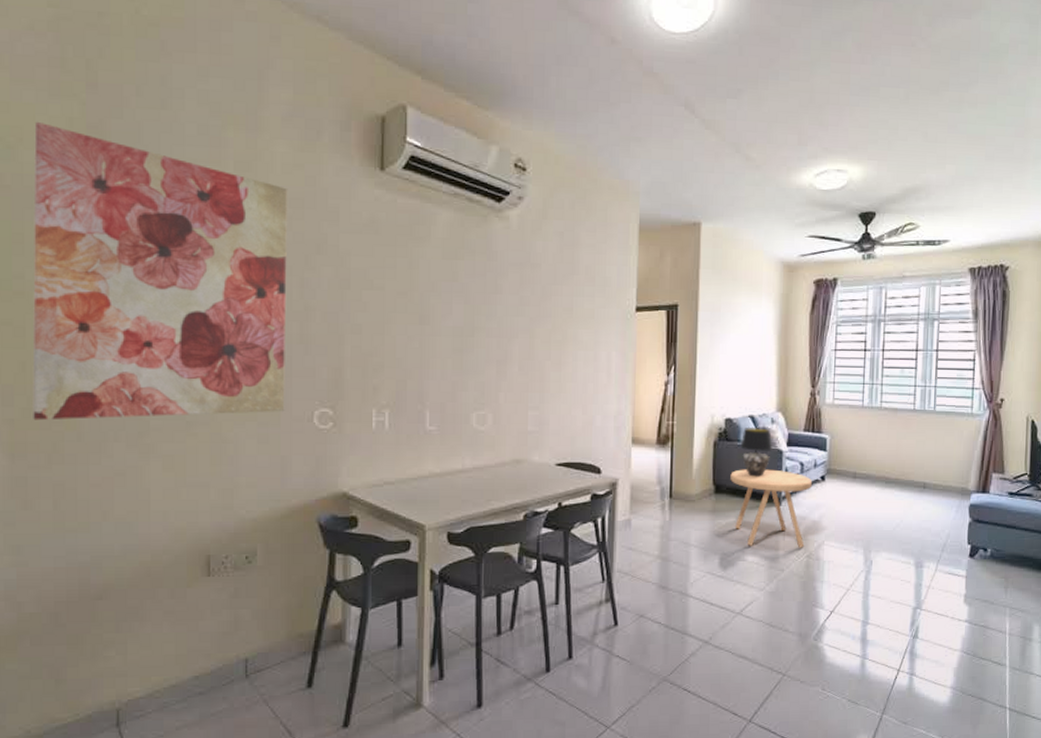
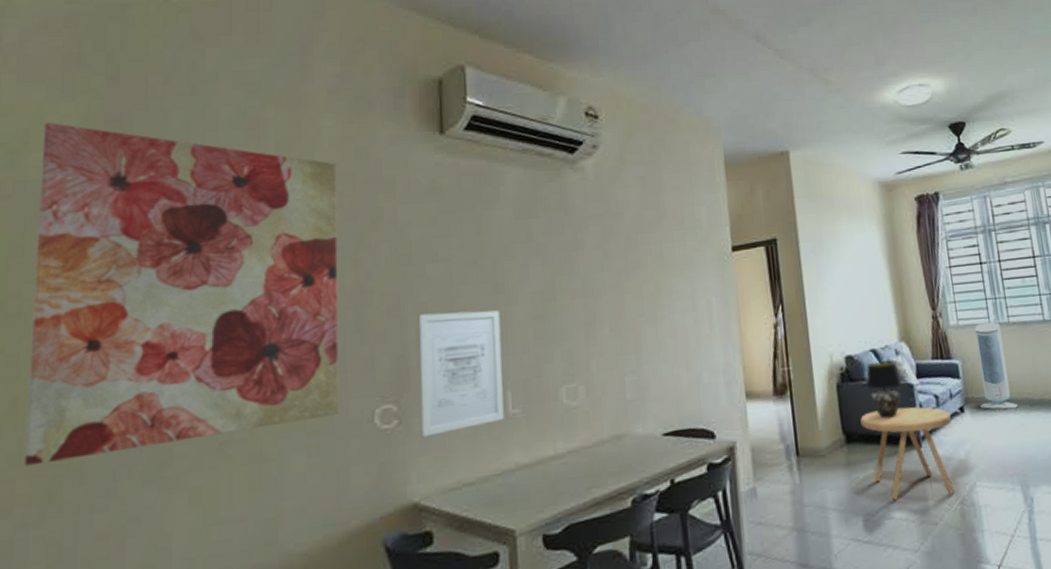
wall art: none [351,335,424,439] -> present [418,310,504,437]
air purifier: none [840,405,875,484] -> present [974,322,1019,410]

